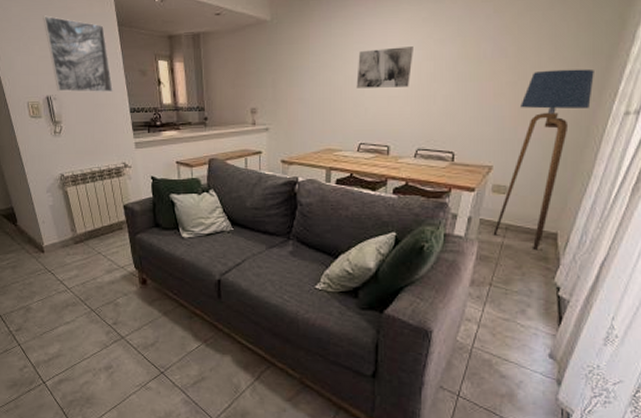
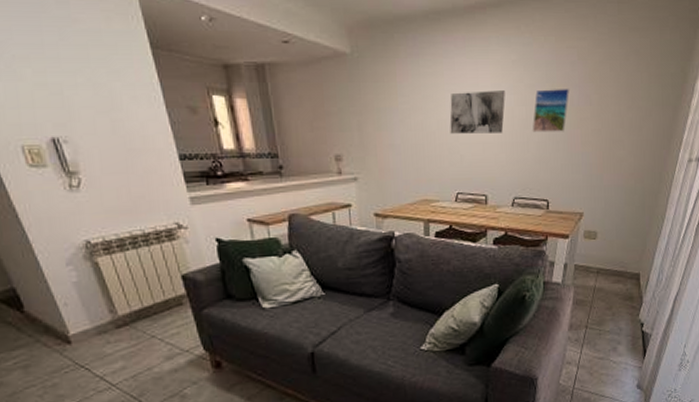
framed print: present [43,15,113,93] -> none [33,27,152,135]
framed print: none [439,41,483,86] -> present [532,88,570,133]
floor lamp: present [493,69,594,249] -> none [586,118,664,290]

